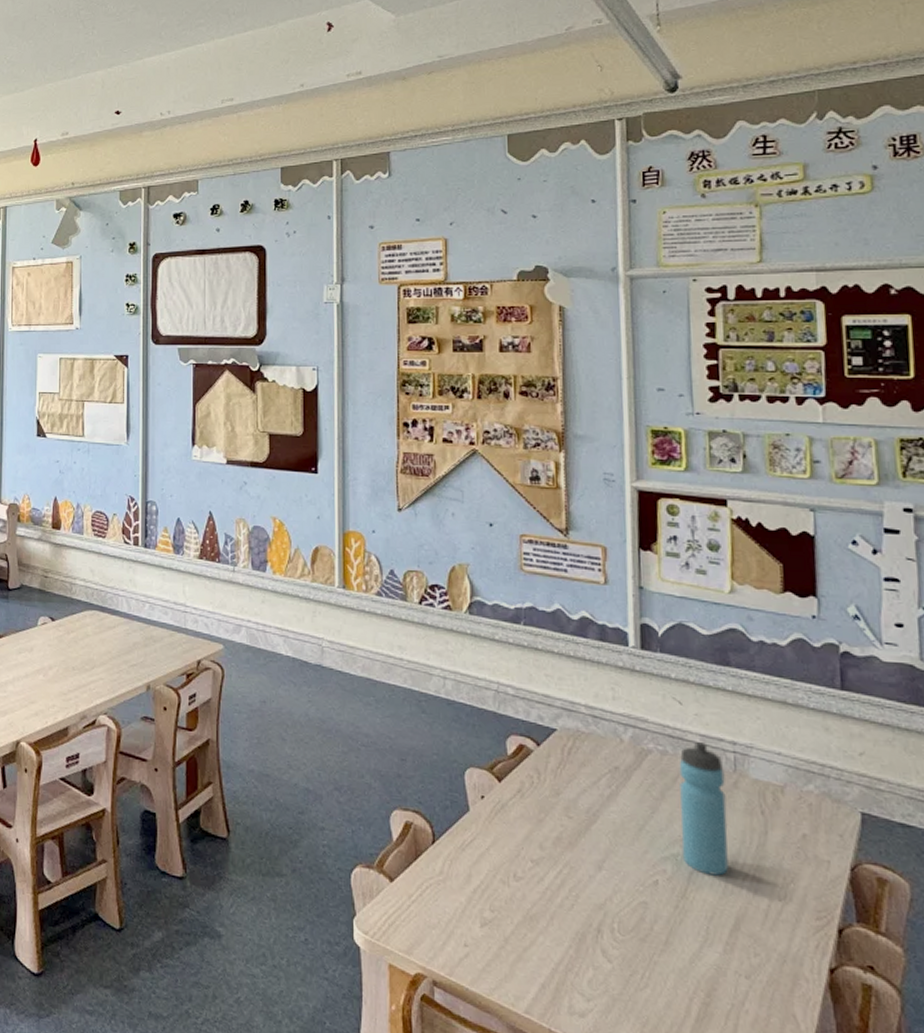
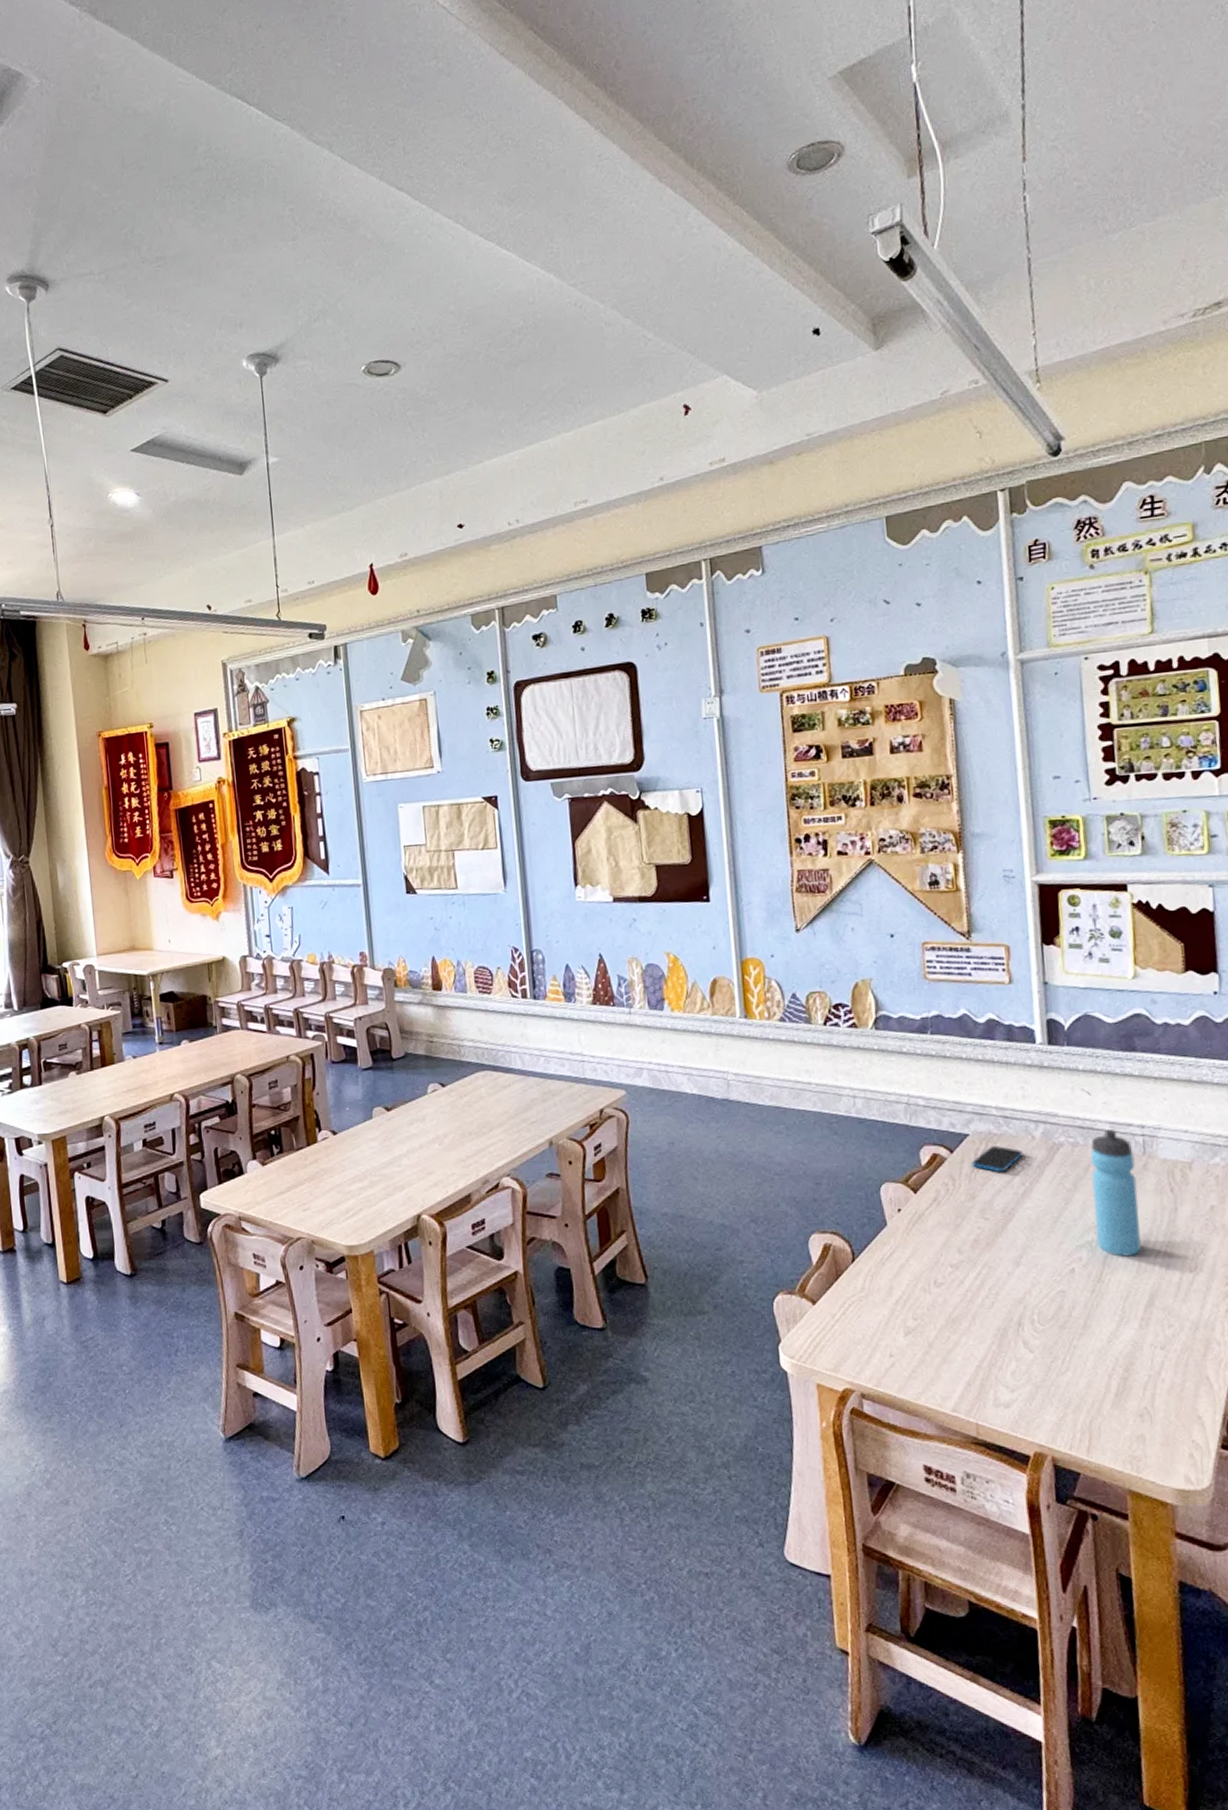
smartphone: none [558,744,611,773] -> present [972,1146,1024,1173]

